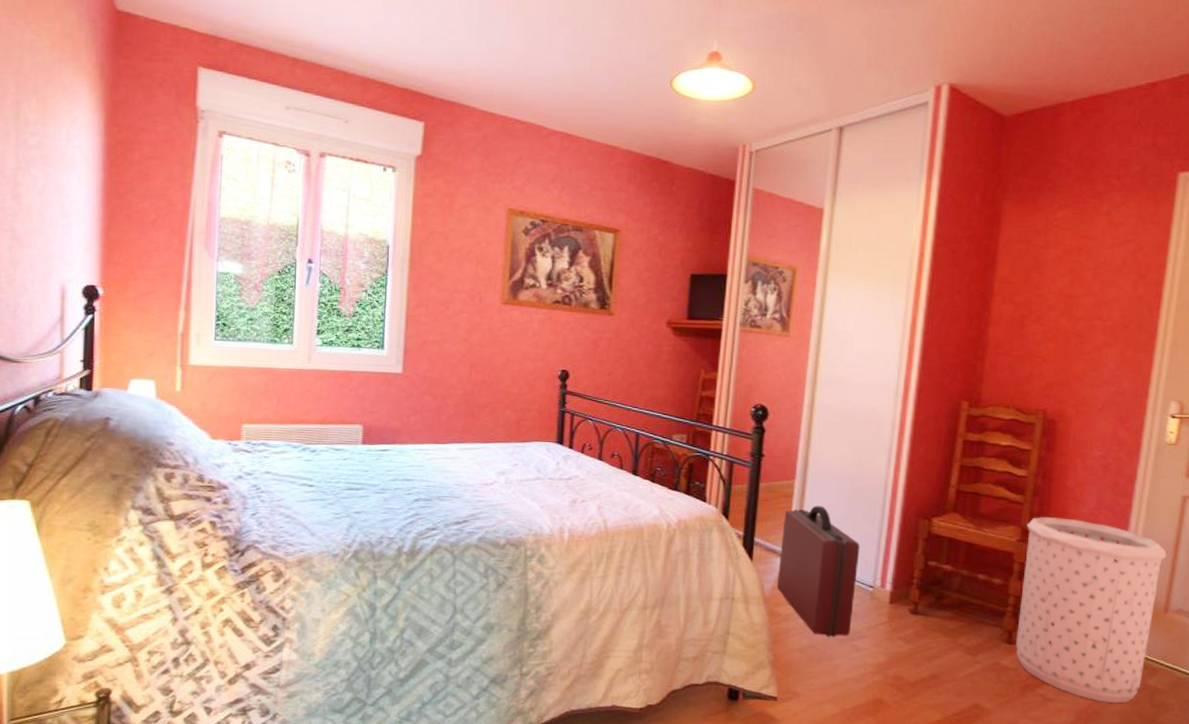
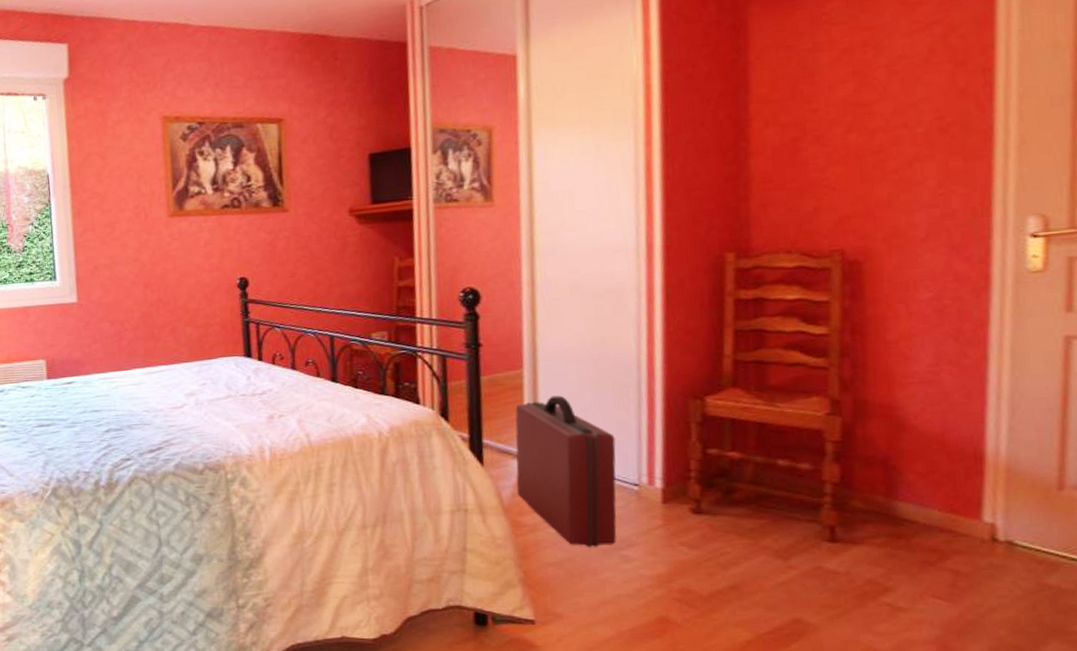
laundry basket: present [1015,516,1167,704] -> none [837,380,1051,611]

